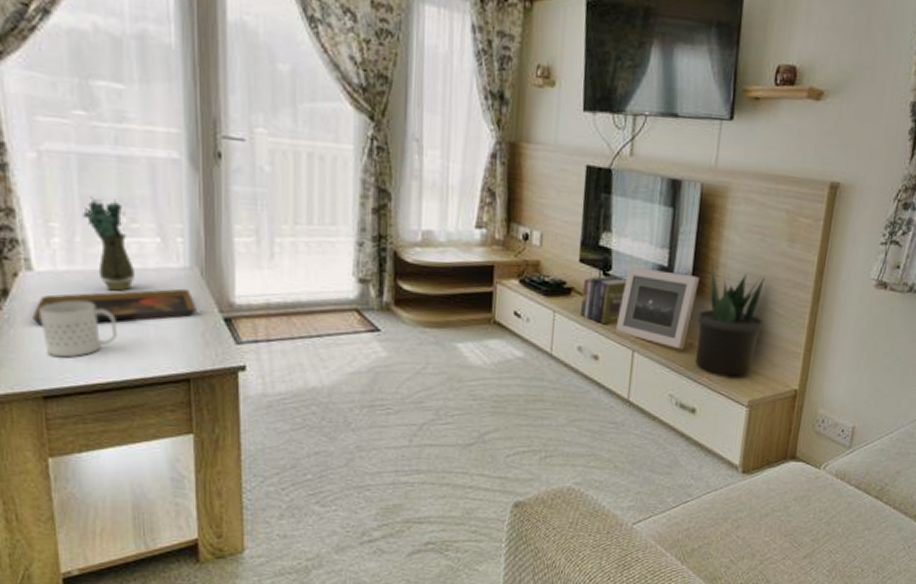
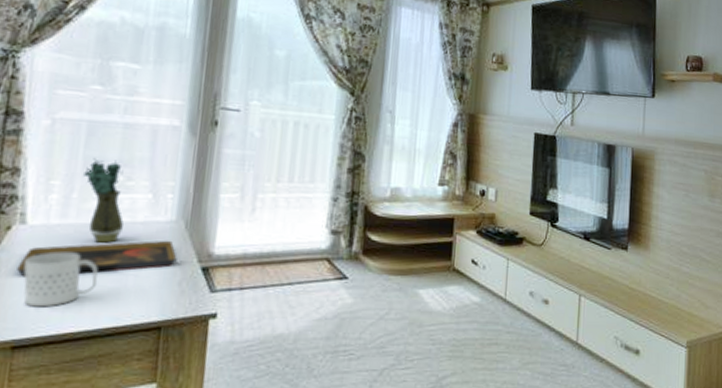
books: present [581,275,627,325] -> none [532,226,572,271]
picture frame: present [615,267,699,350] -> none [563,219,635,294]
planter: present [694,266,765,376] -> none [635,218,694,318]

